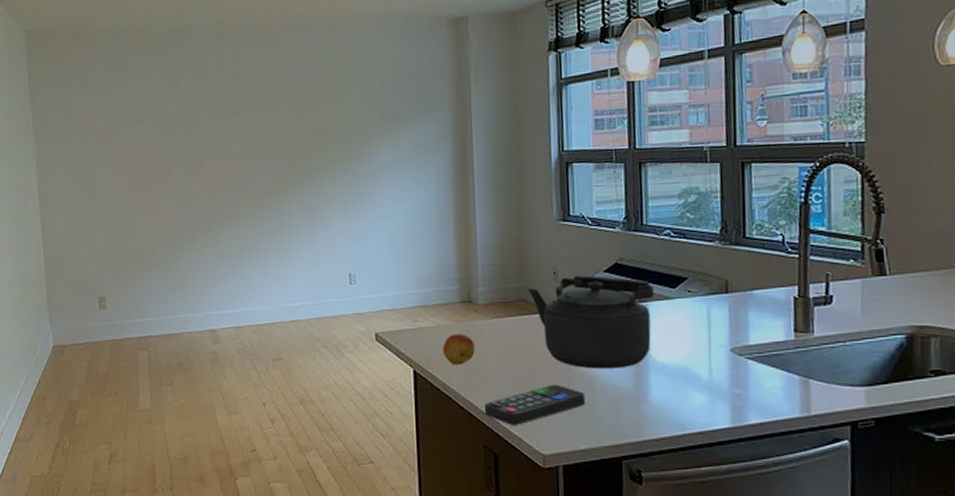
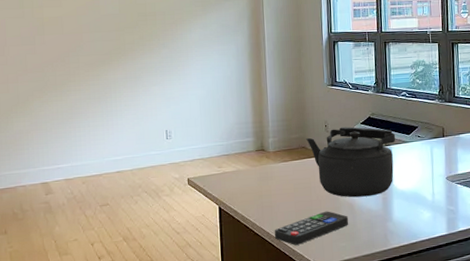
fruit: present [442,333,475,366] -> none [242,175,267,201]

